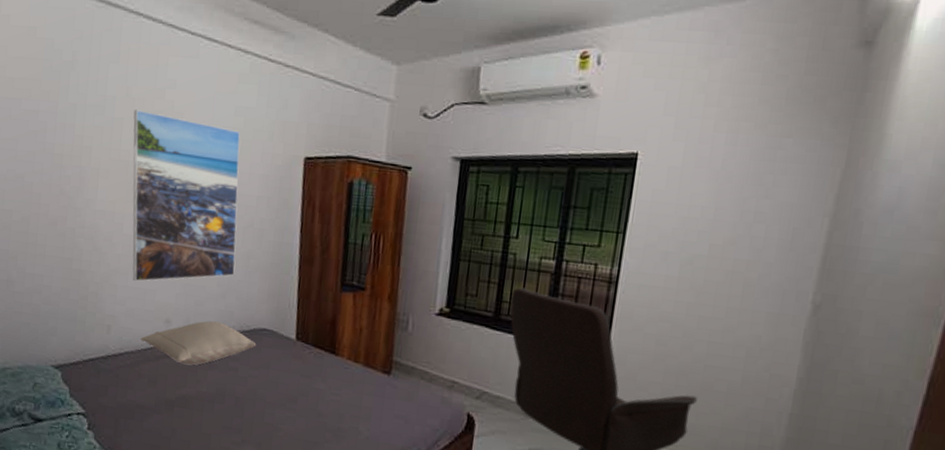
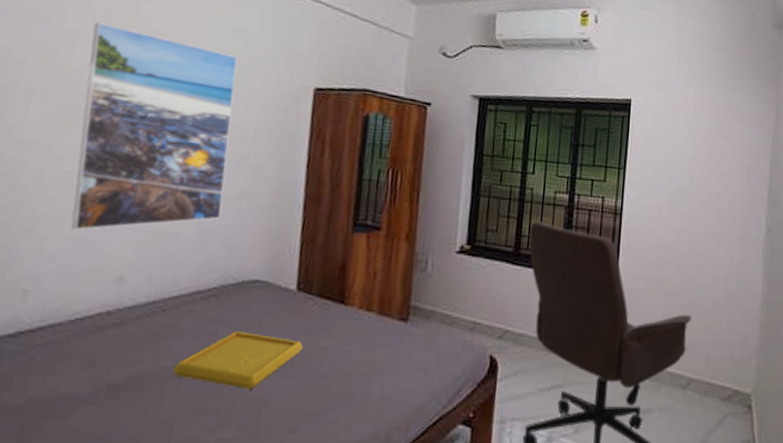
pillow: present [140,321,257,365] -> none [75,275,245,334]
serving tray: none [208,369,303,417] -> present [173,331,304,389]

